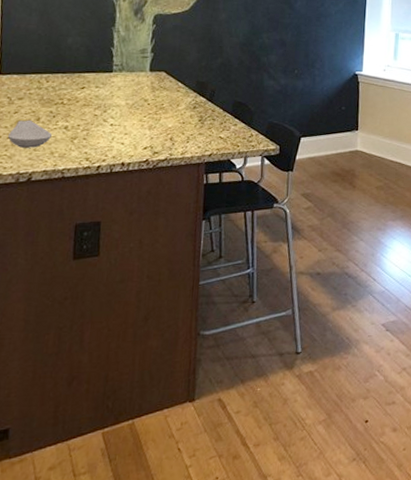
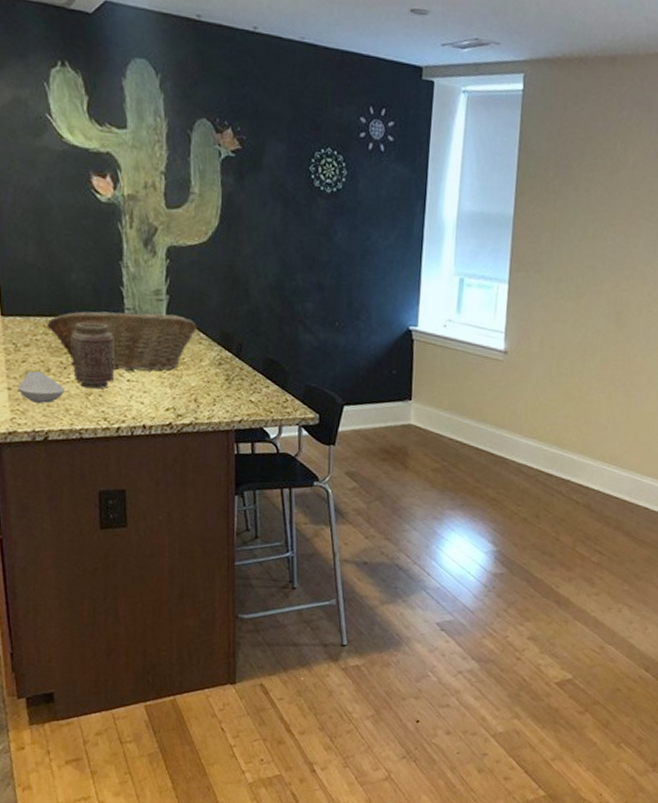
fruit basket: none [41,68,176,117] -> present [47,311,197,371]
vase: none [61,77,102,133] -> present [70,322,114,389]

